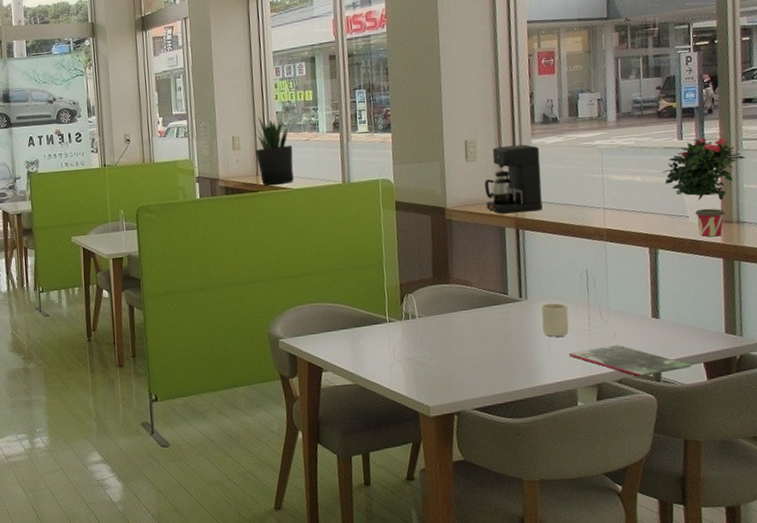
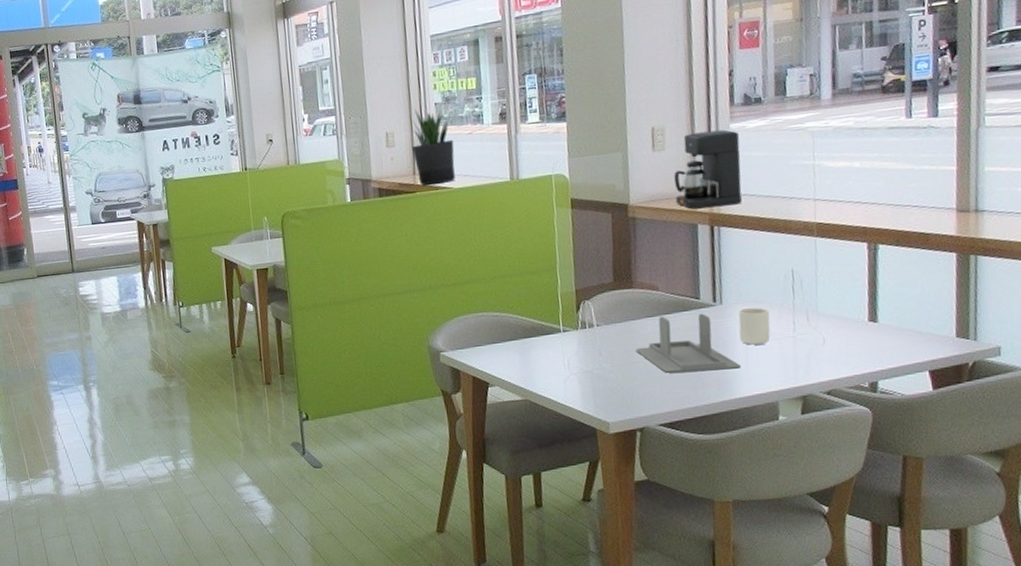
napkin holder: none [453,307,544,361] -> present [636,313,741,373]
magazine: present [568,345,692,377] -> none [769,352,914,388]
potted flower: present [662,137,745,223] -> none [885,114,987,214]
cup: present [695,208,726,237] -> none [924,196,962,229]

